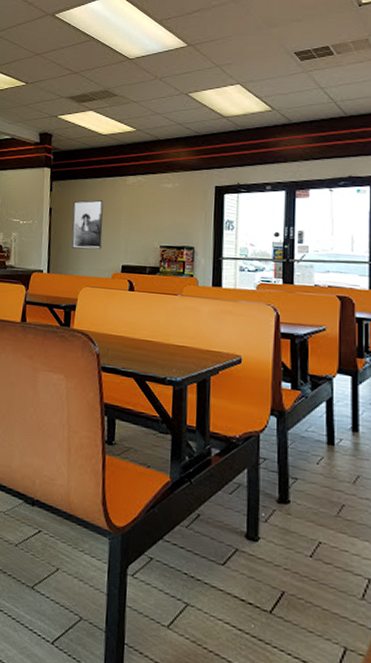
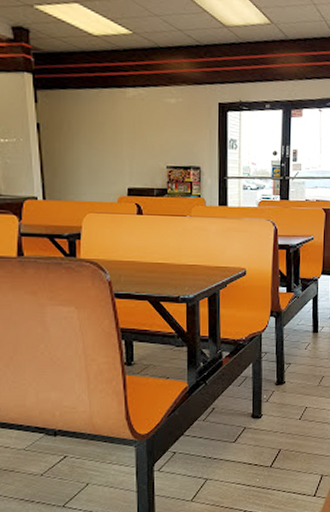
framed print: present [72,200,104,250] -> none [66,115,103,172]

